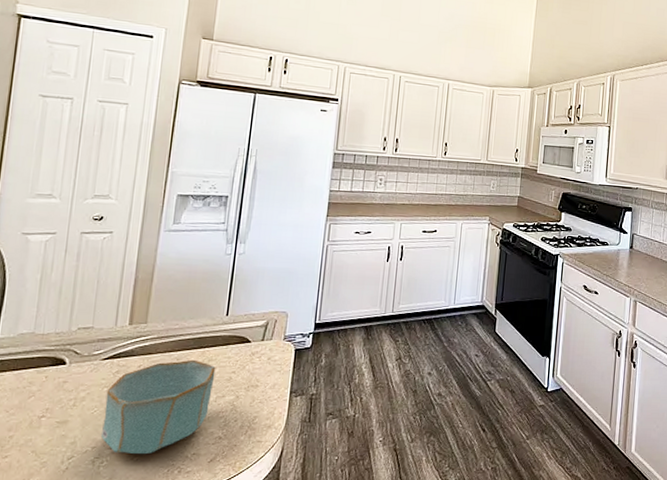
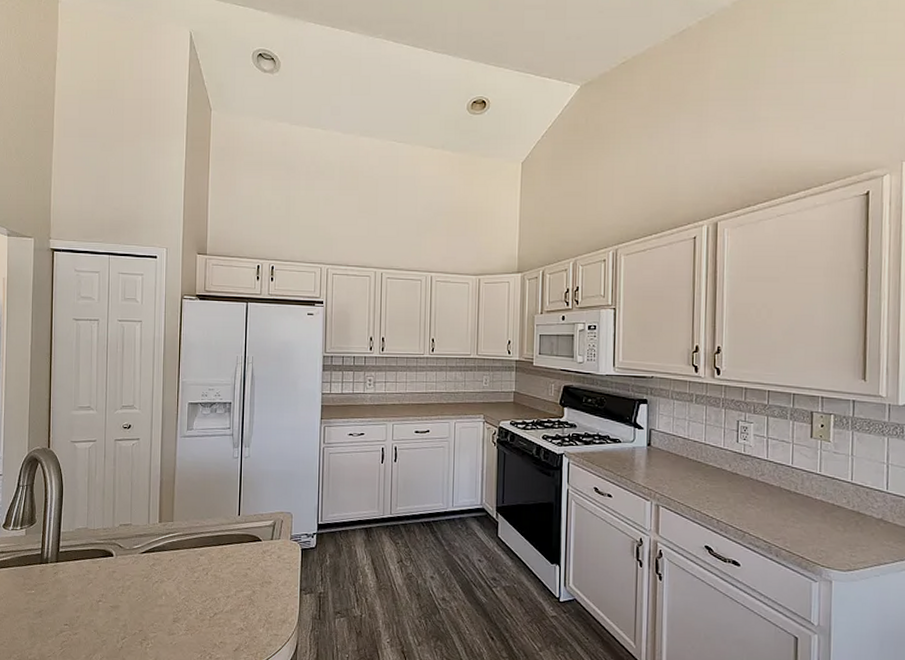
bowl: present [100,359,216,455] -> none [145,555,233,640]

